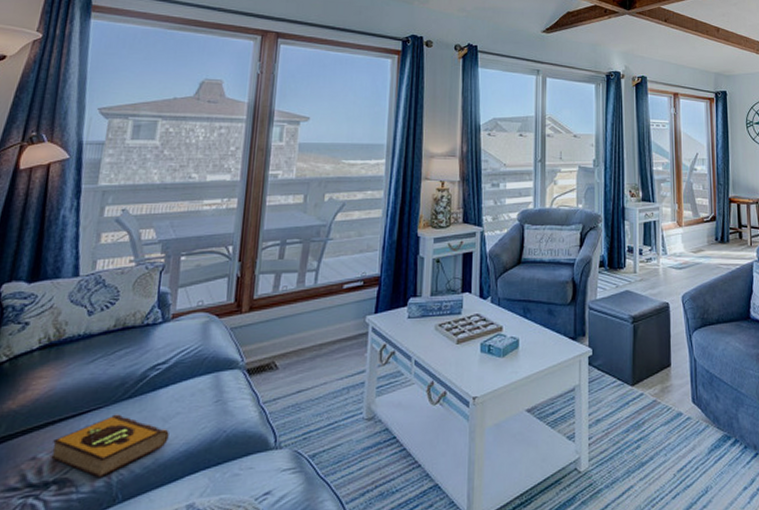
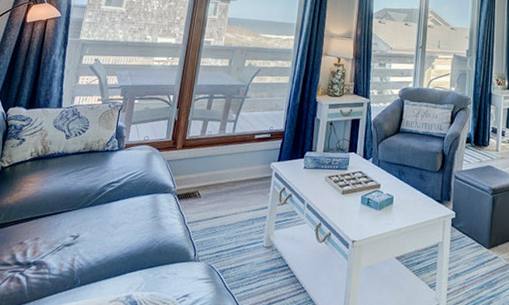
hardback book: present [51,414,169,479] -> none [33,217,118,266]

